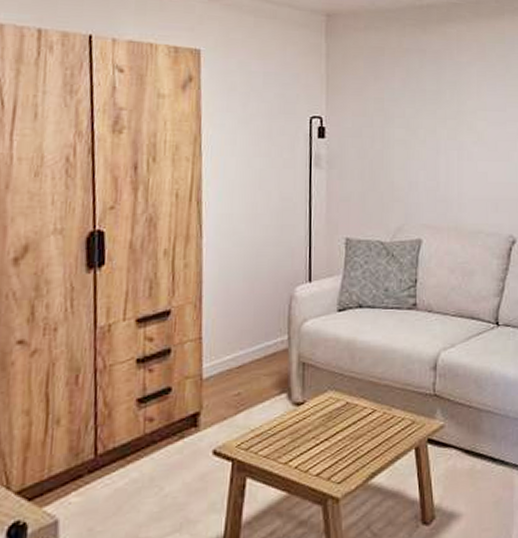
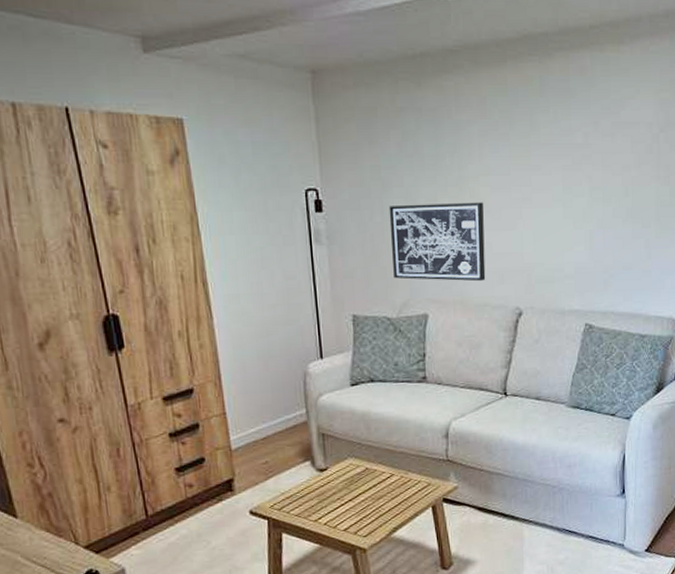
wall art: none [389,134,481,209] -> present [388,202,486,282]

